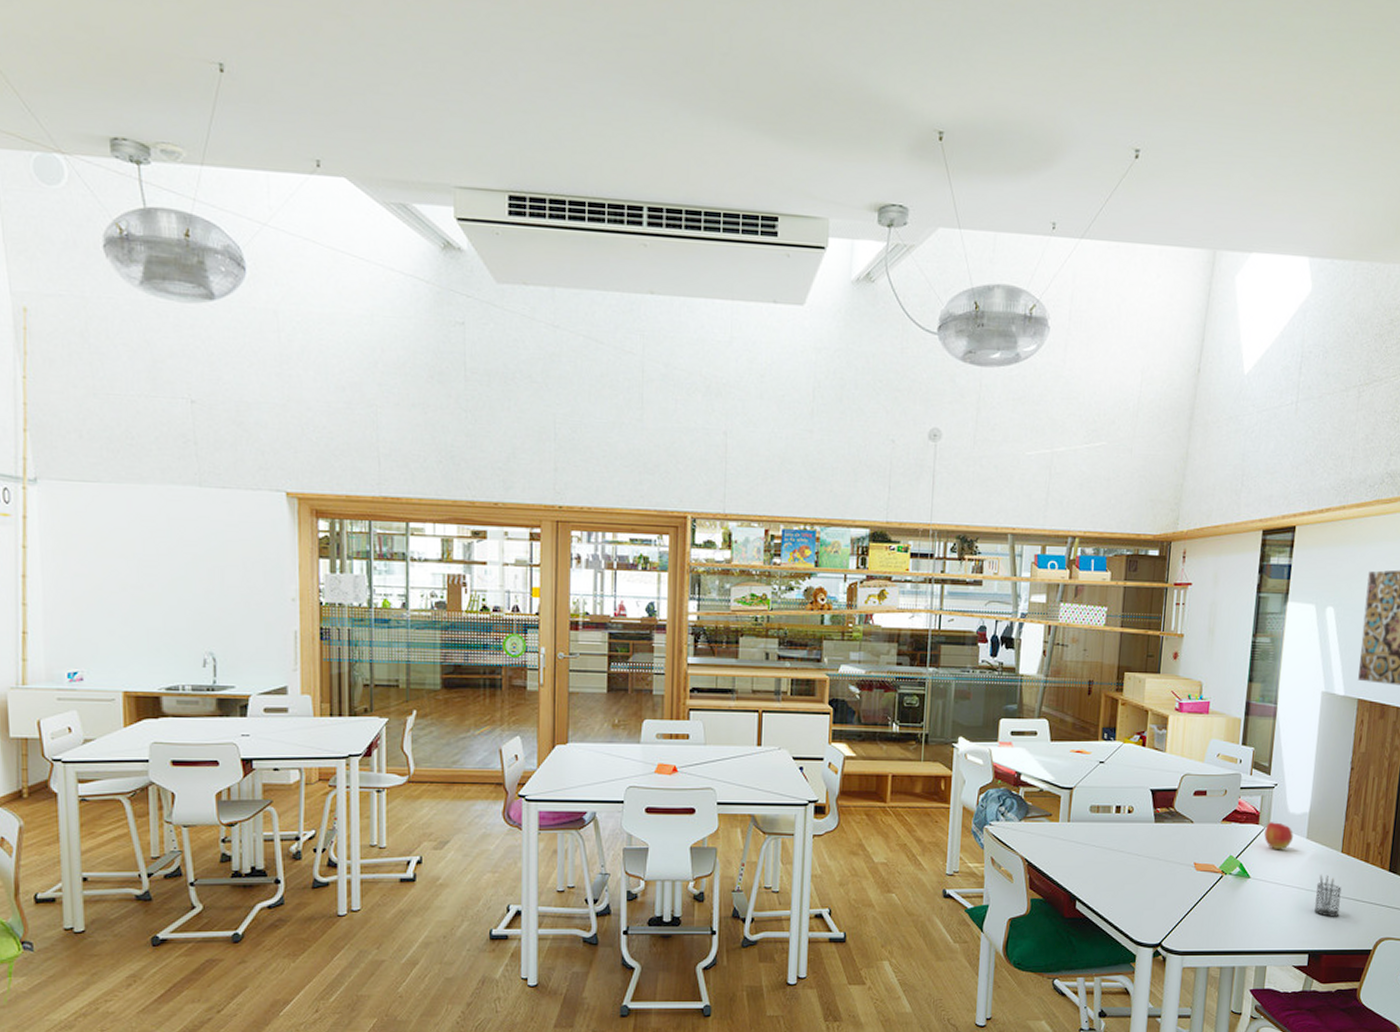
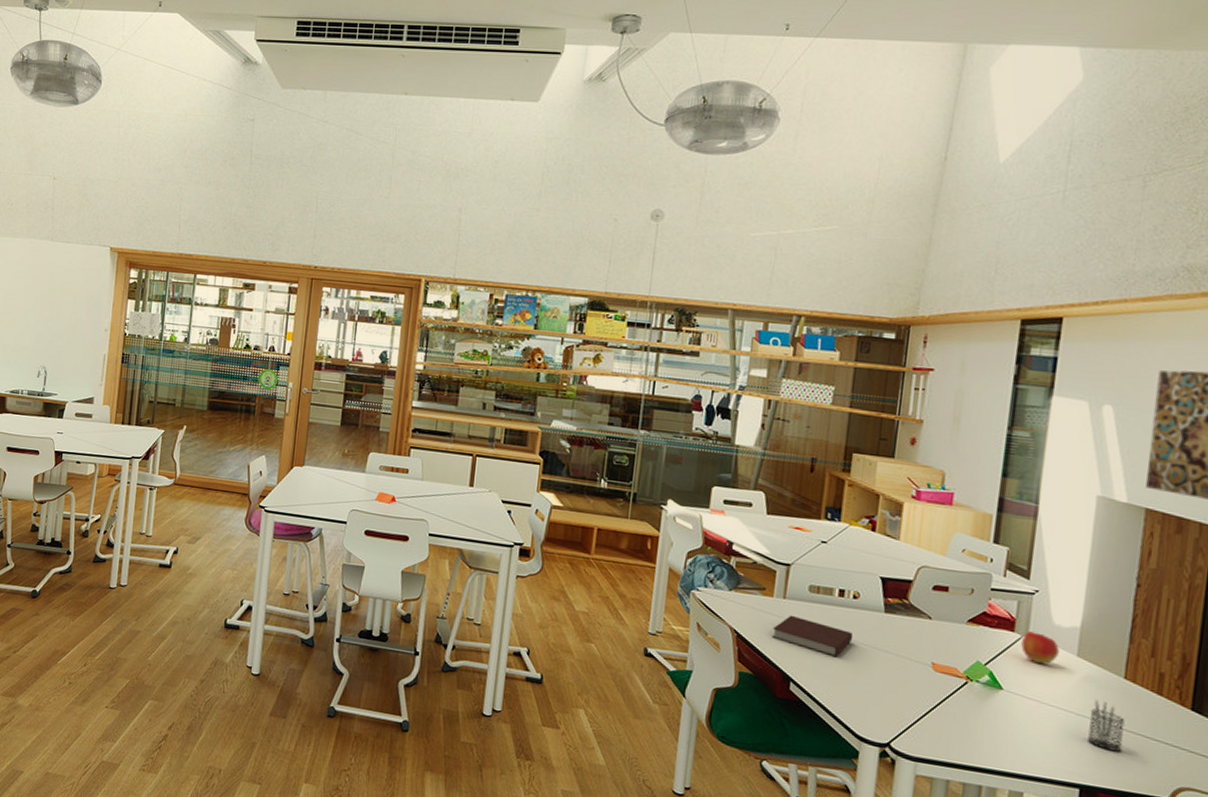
notebook: none [1059,837,1129,871] -> present [772,615,854,658]

